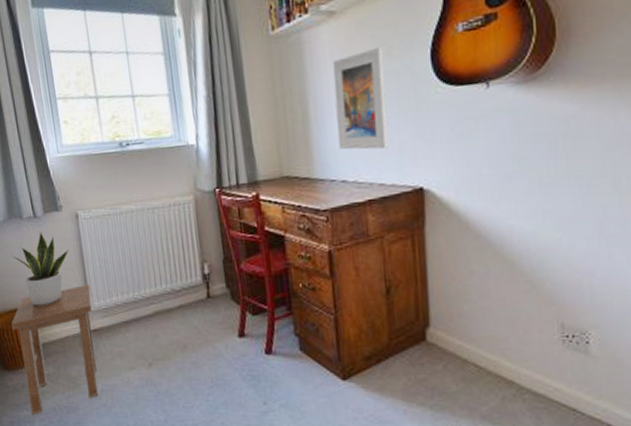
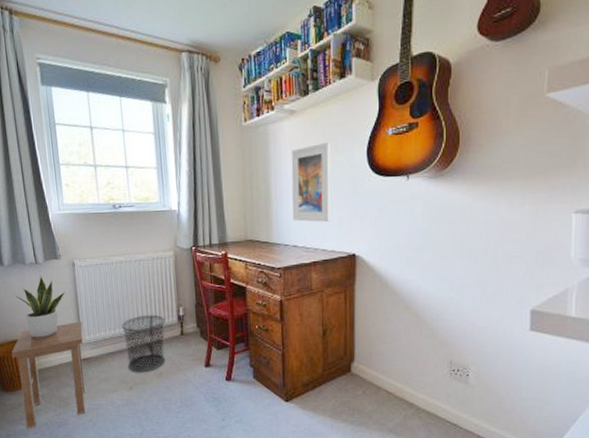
waste bin: none [136,273,190,346] -> present [121,314,166,373]

